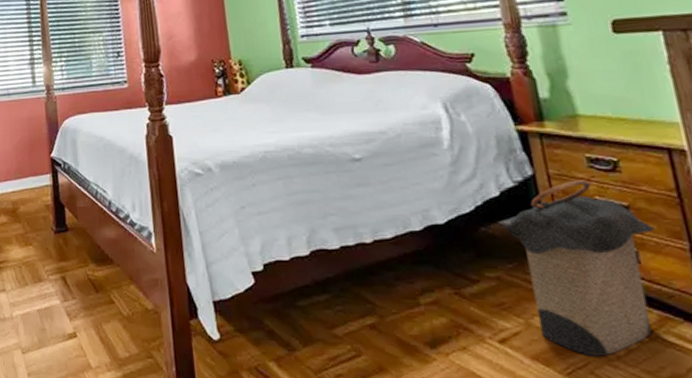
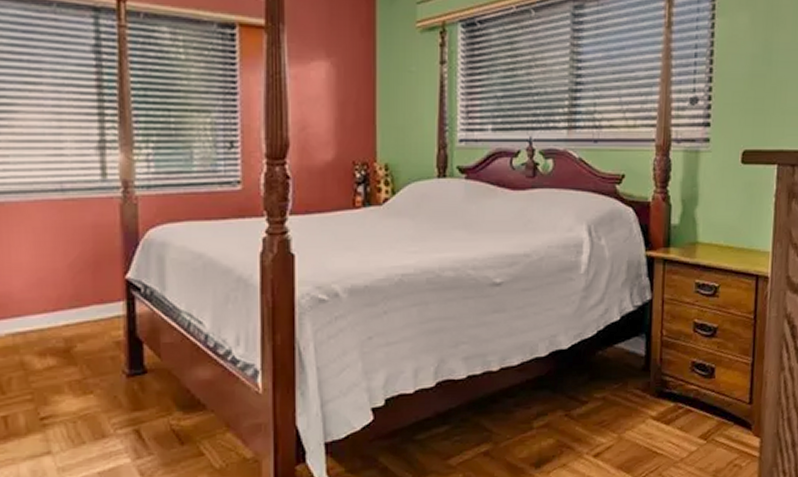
laundry hamper: present [501,180,655,357] -> none [615,304,732,461]

